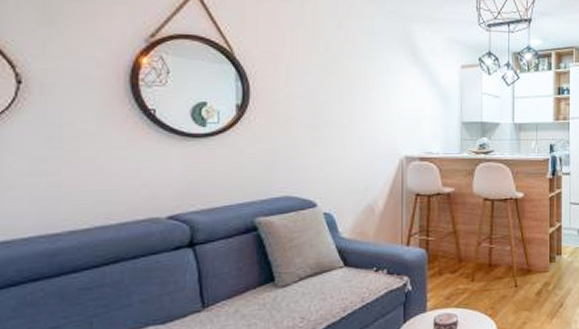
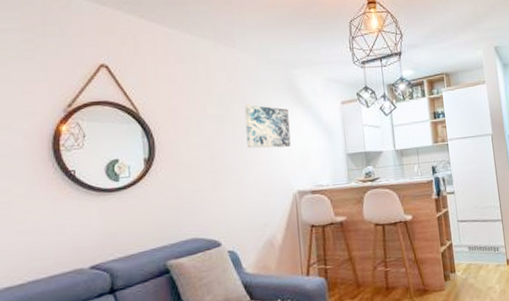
wall art: none [354,57,402,108] -> present [244,104,291,149]

